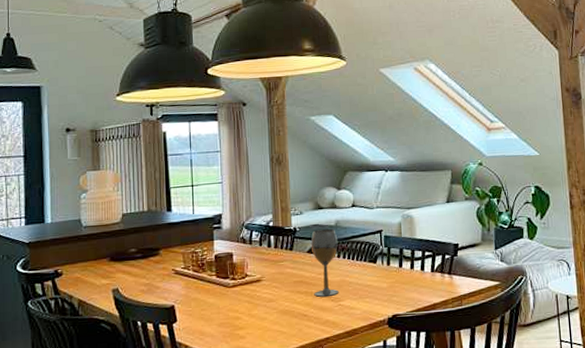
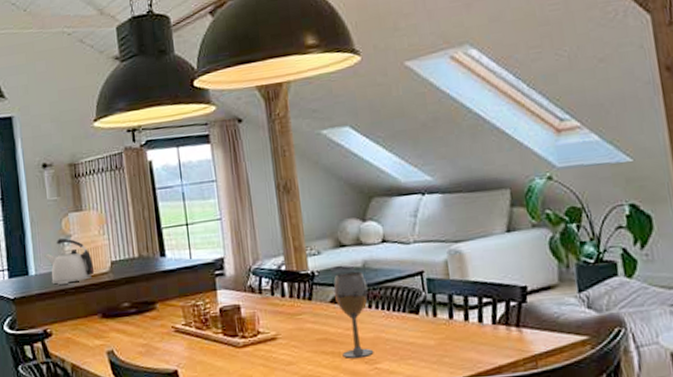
kettle: none [61,193,107,233] -> present [44,238,95,286]

